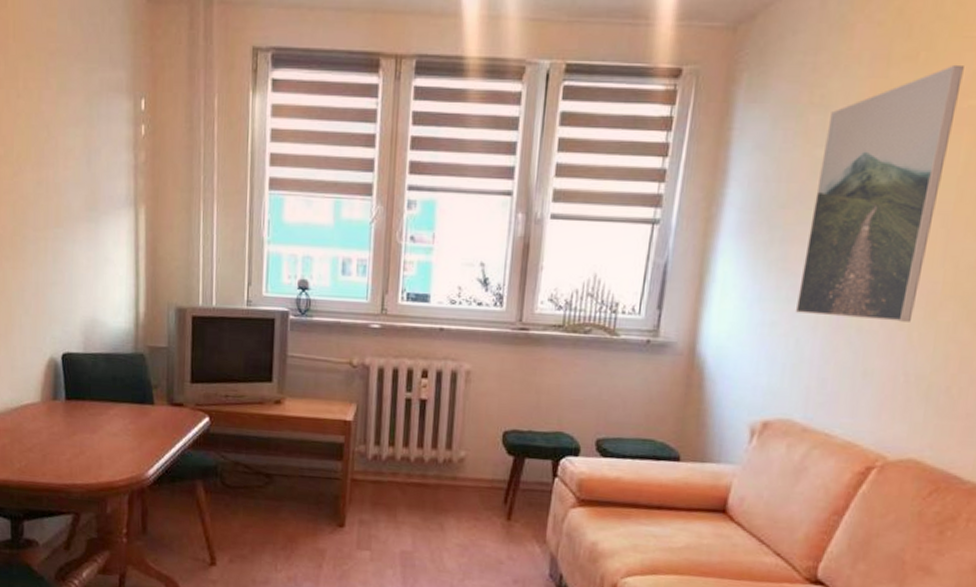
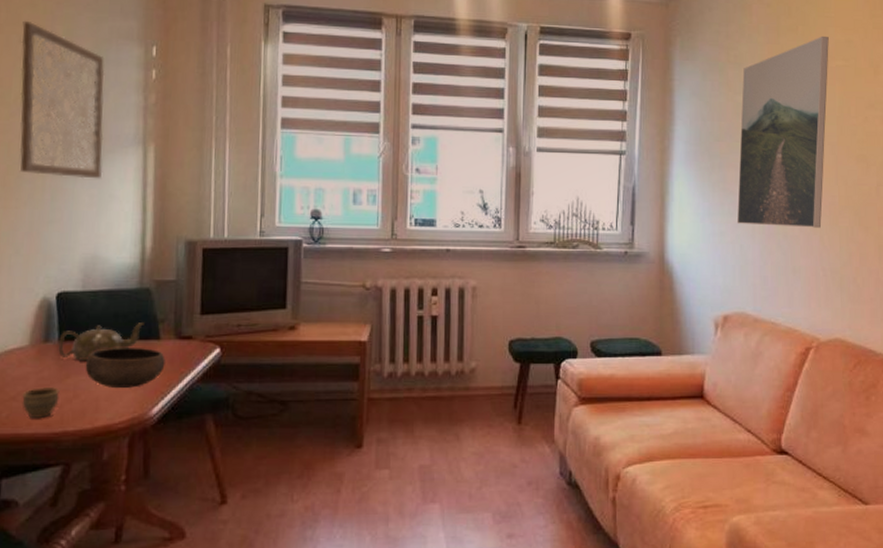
wall art: none [20,74,98,242] -> present [19,20,105,179]
cup: none [37,441,68,470] -> present [22,386,60,418]
teapot: none [65,387,140,421] -> present [58,323,144,362]
bowl: none [89,409,159,449] -> present [85,346,165,389]

